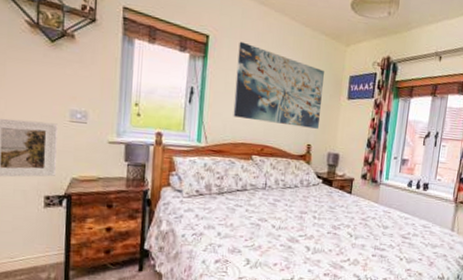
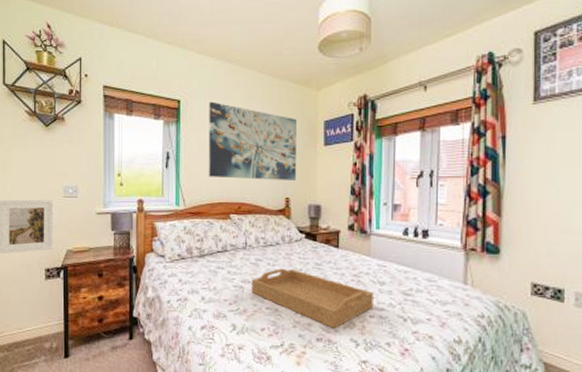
serving tray: none [267,209,377,265] -> present [251,268,373,328]

